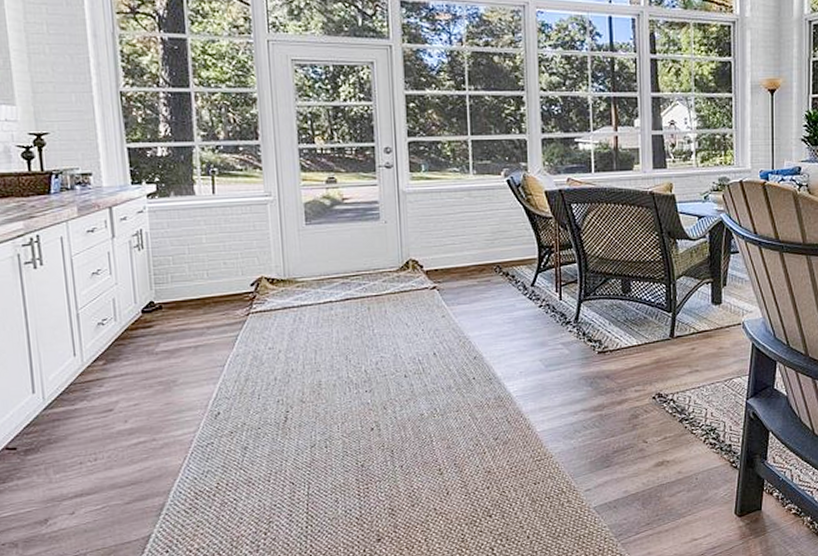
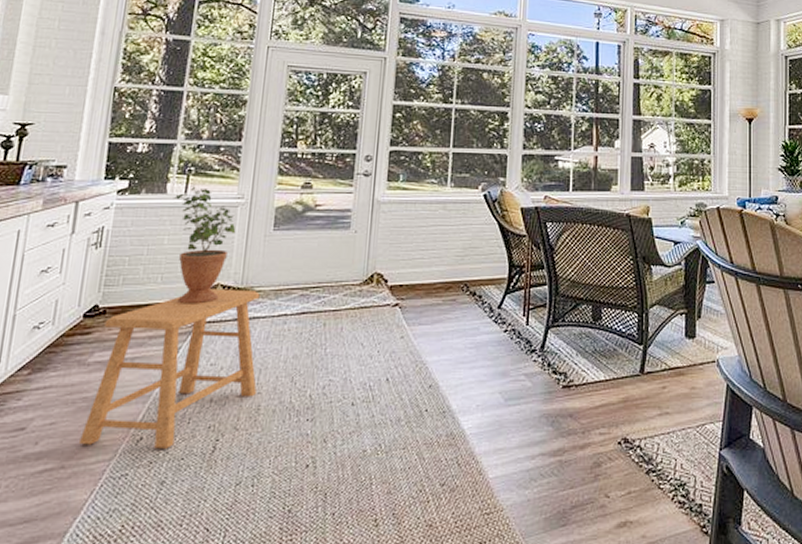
stool: none [163,281,315,421] -> present [79,289,260,449]
potted plant: none [202,185,270,297] -> present [173,184,236,304]

